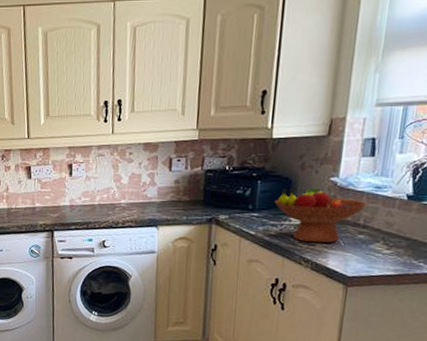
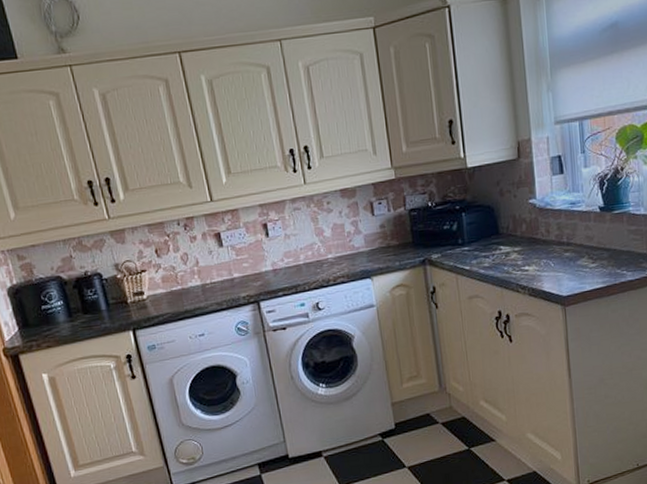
fruit bowl: present [274,187,368,243] -> none [482,211,567,269]

